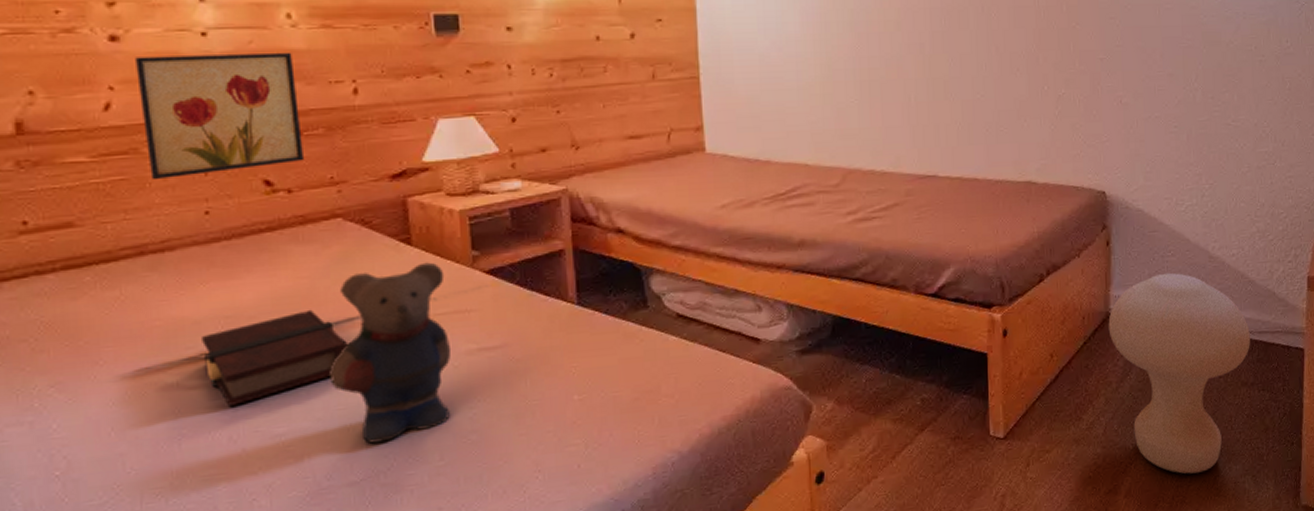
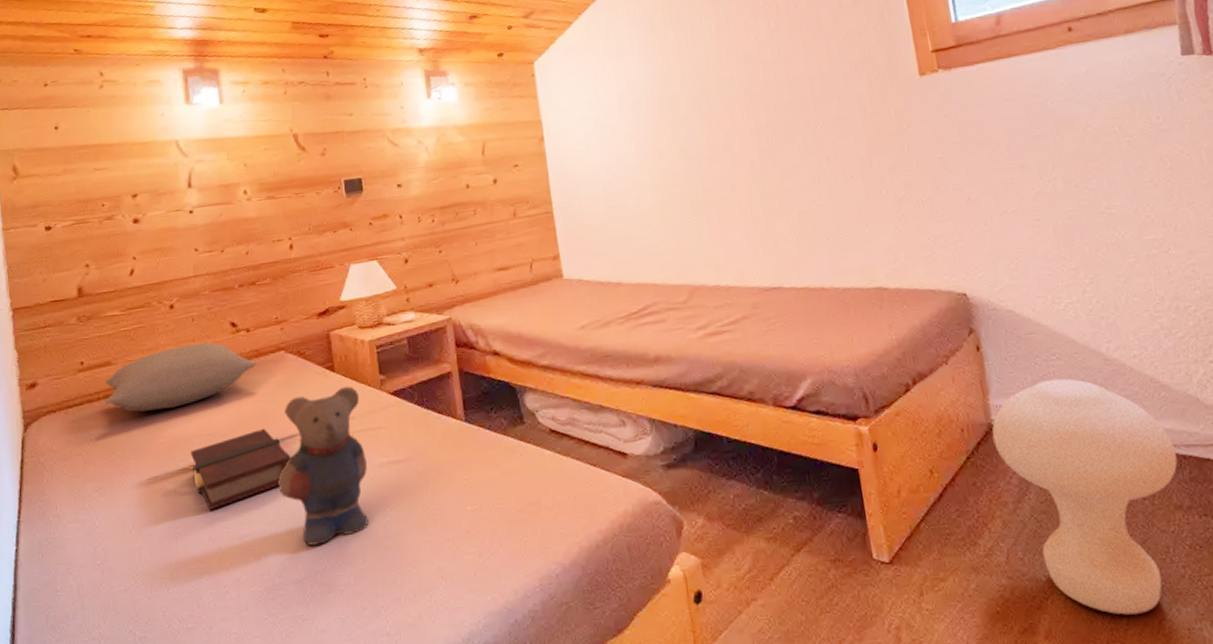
pillow: none [63,204,302,288] -> present [104,342,257,412]
wall art: present [135,53,304,180] -> none [149,221,257,327]

